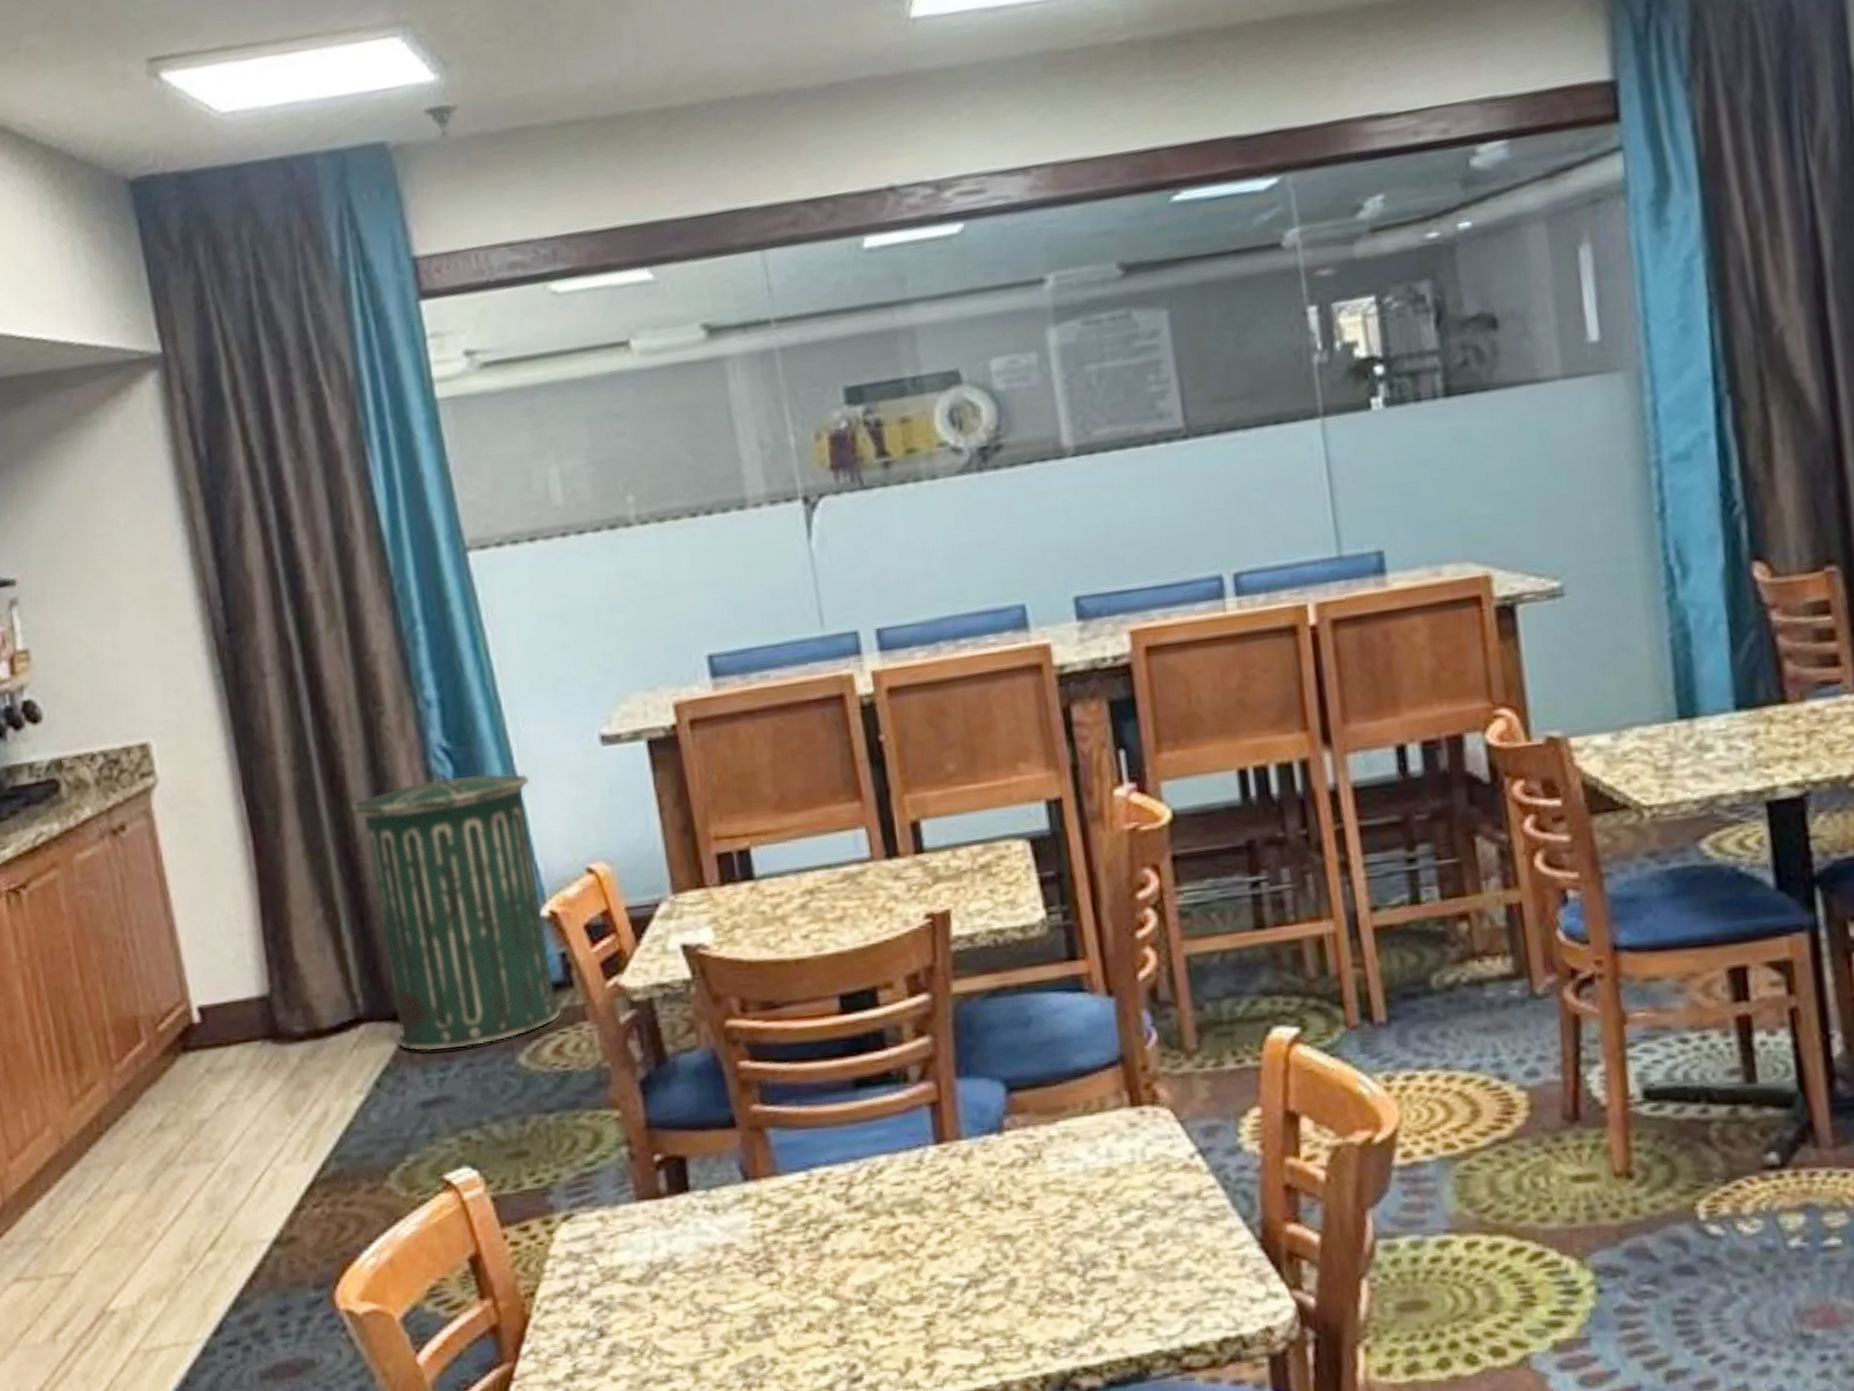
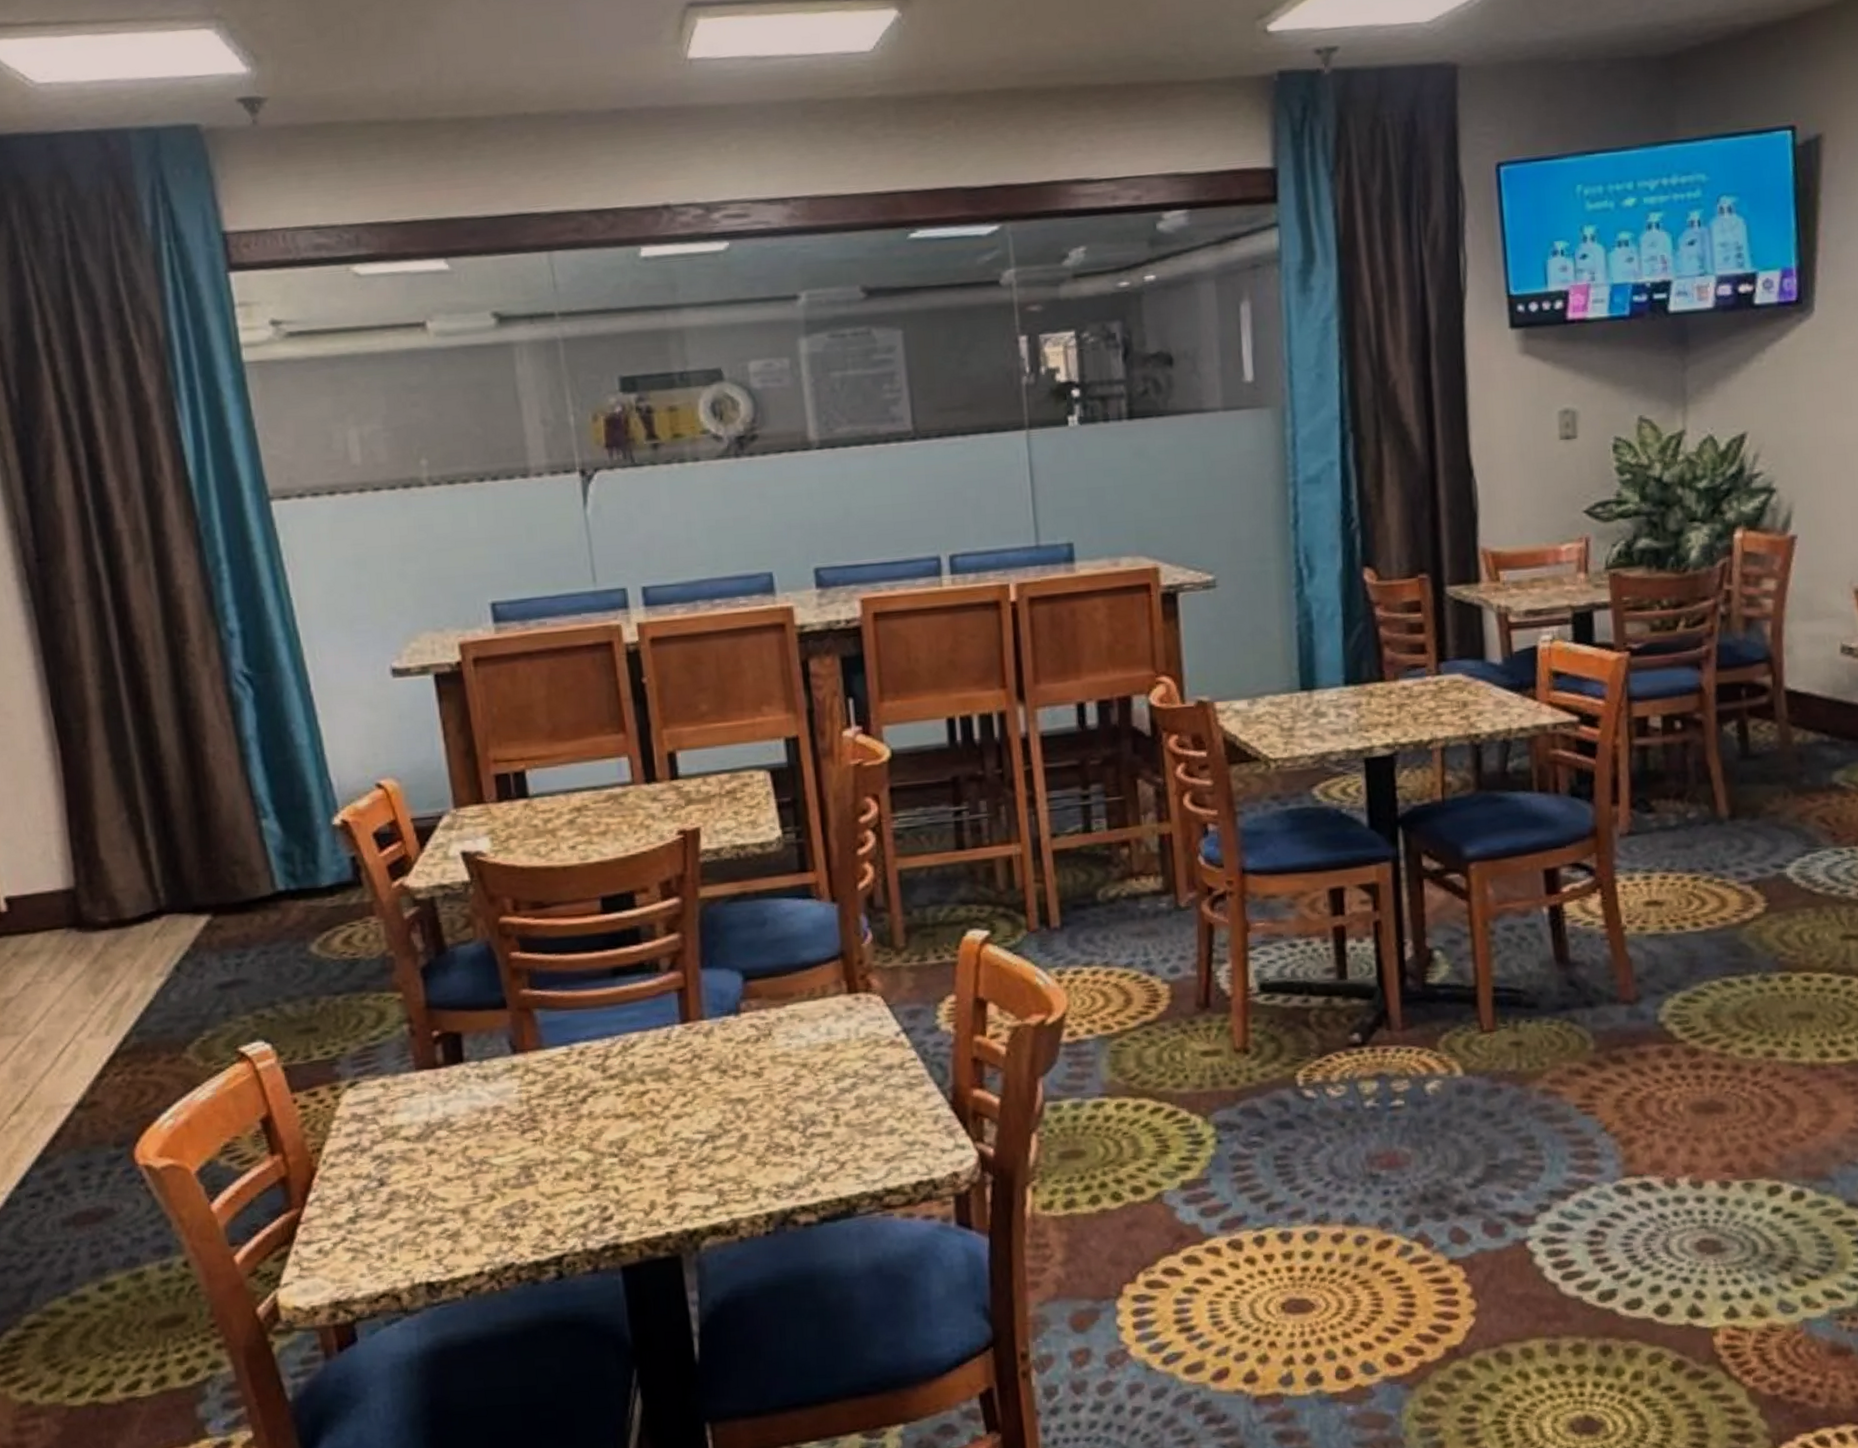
trash can: present [352,771,562,1052] -> none [156,694,351,941]

